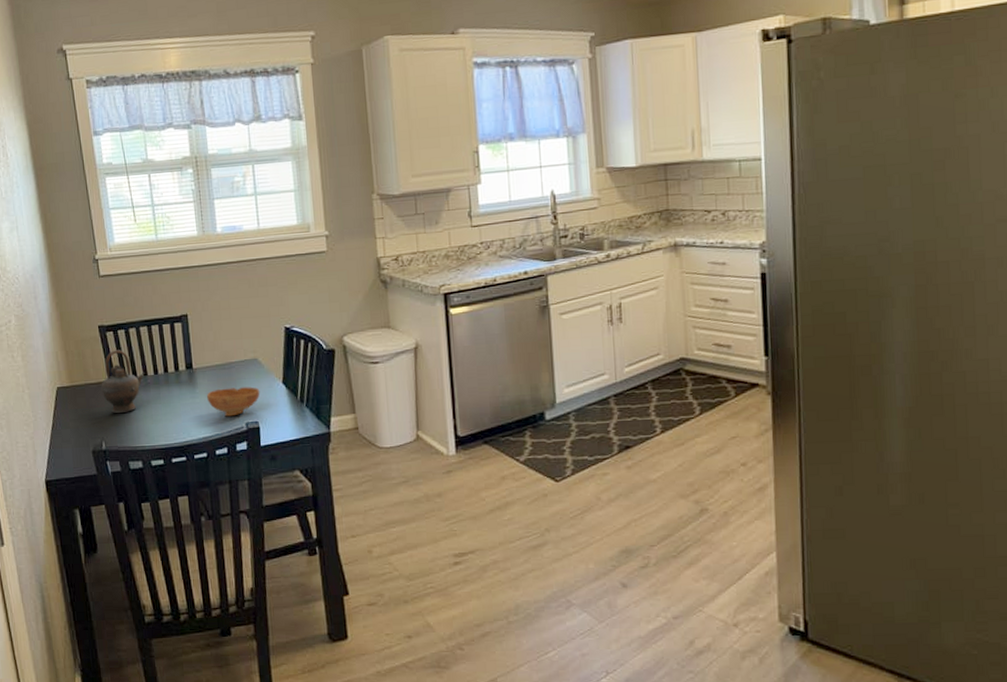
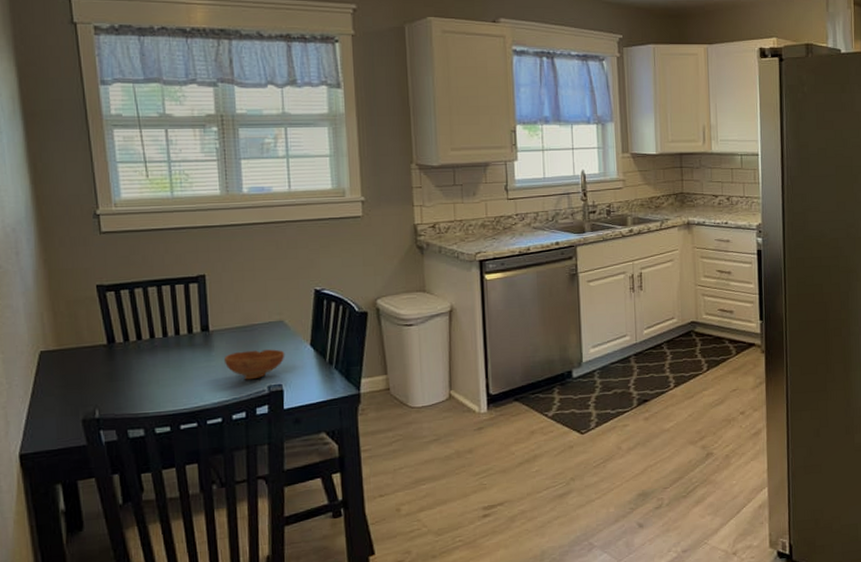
teapot: present [101,350,146,414] -> none [97,311,153,379]

